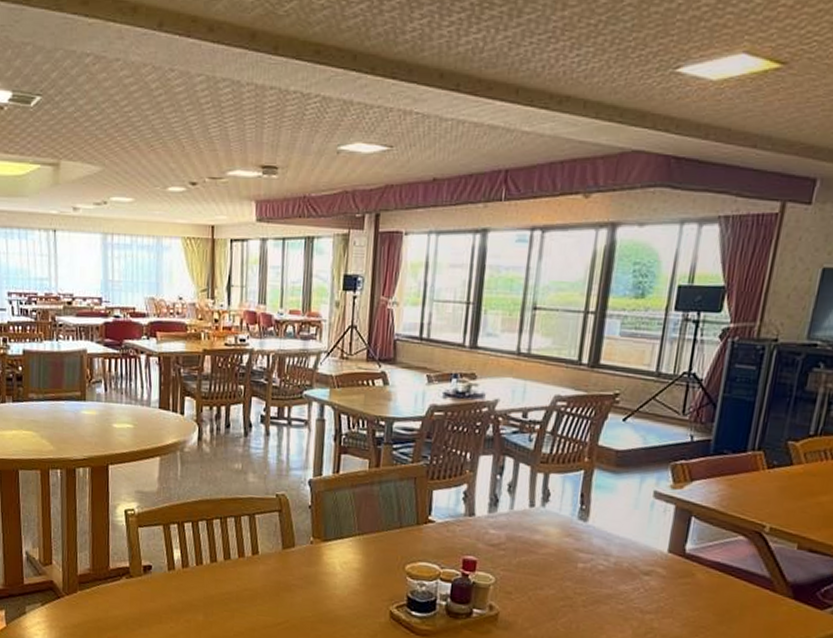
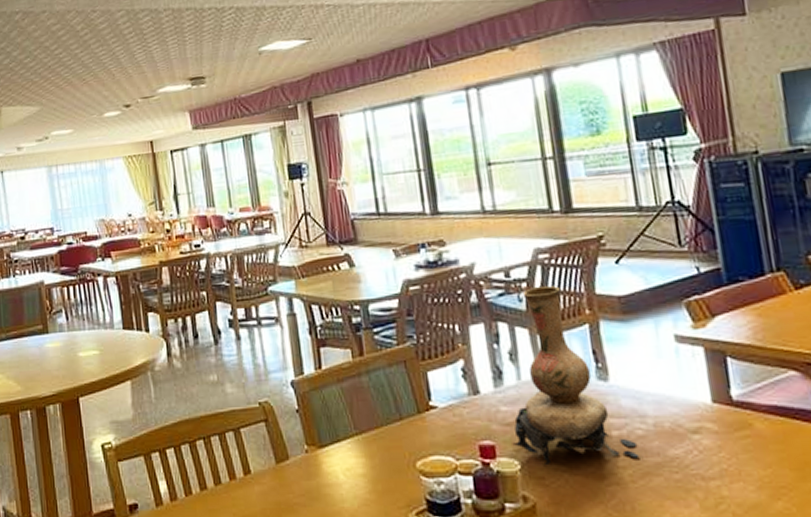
vase: none [491,430,597,589] -> present [512,286,642,466]

